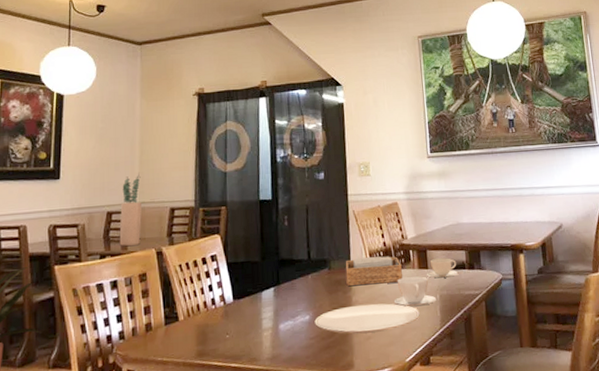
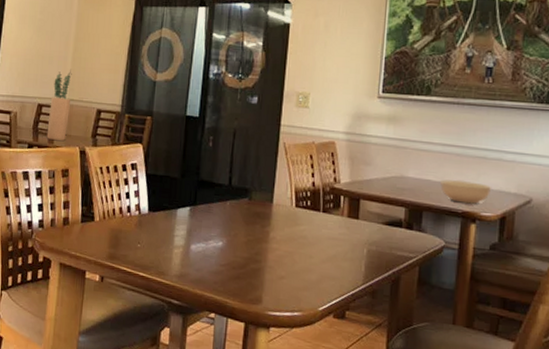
plate: present [314,303,420,334] -> none [227,241,342,275]
napkin holder: present [345,256,402,286] -> none [266,194,329,227]
teacup: present [393,276,436,307] -> none [314,223,363,257]
teacup: present [426,258,458,279] -> none [355,210,393,233]
bowl: none [490,218,531,238] -> present [440,179,492,204]

